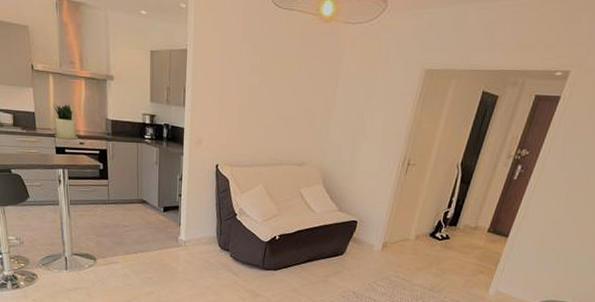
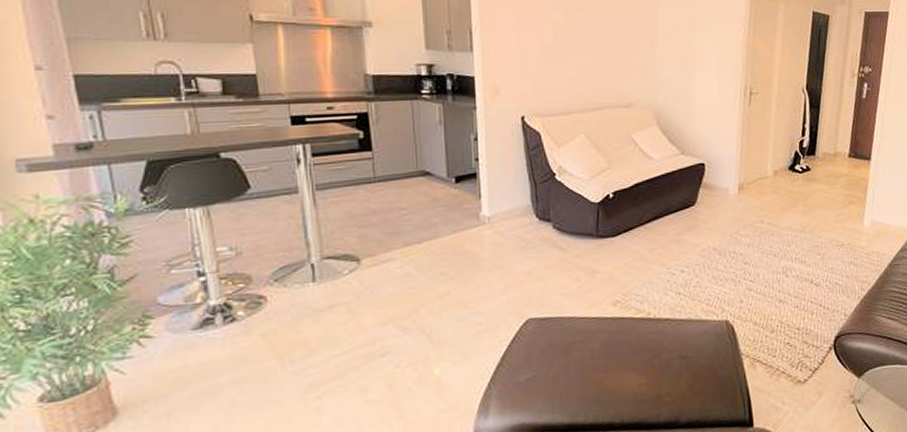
planter: present [53,103,78,141] -> none [284,60,325,107]

